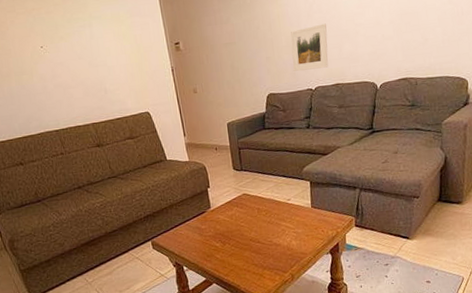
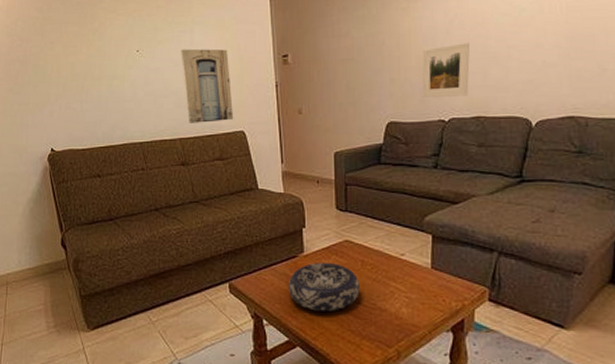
wall art: none [82,40,139,109] -> present [181,48,234,123]
decorative bowl: none [200,213,259,254] -> present [288,262,360,311]

